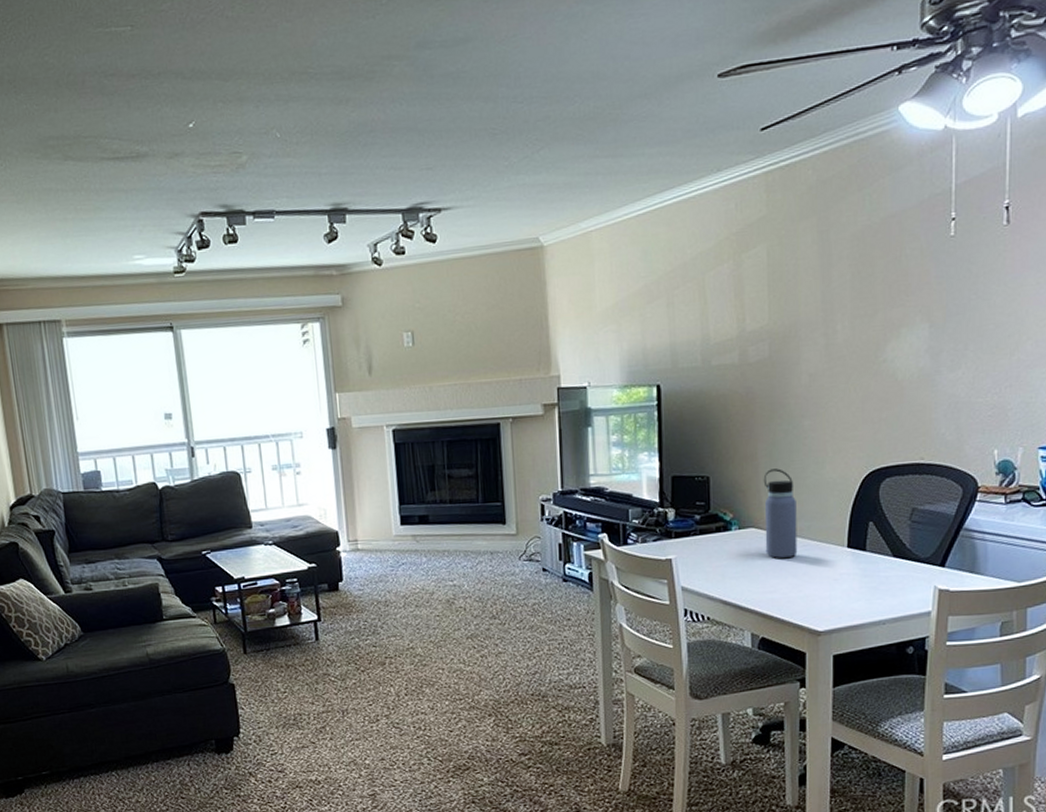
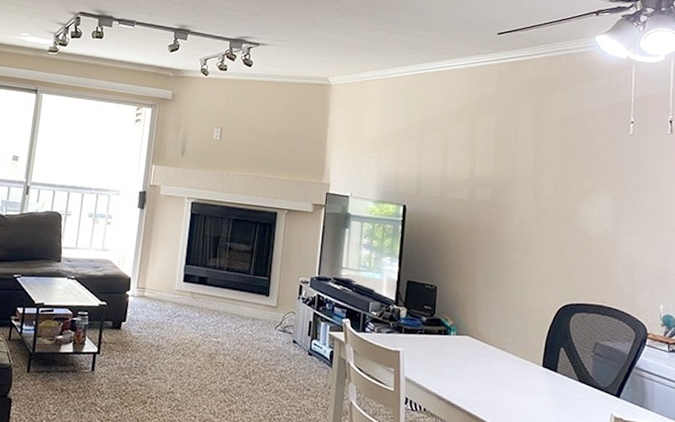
water bottle: present [763,468,798,558] -> none [476,289,504,367]

